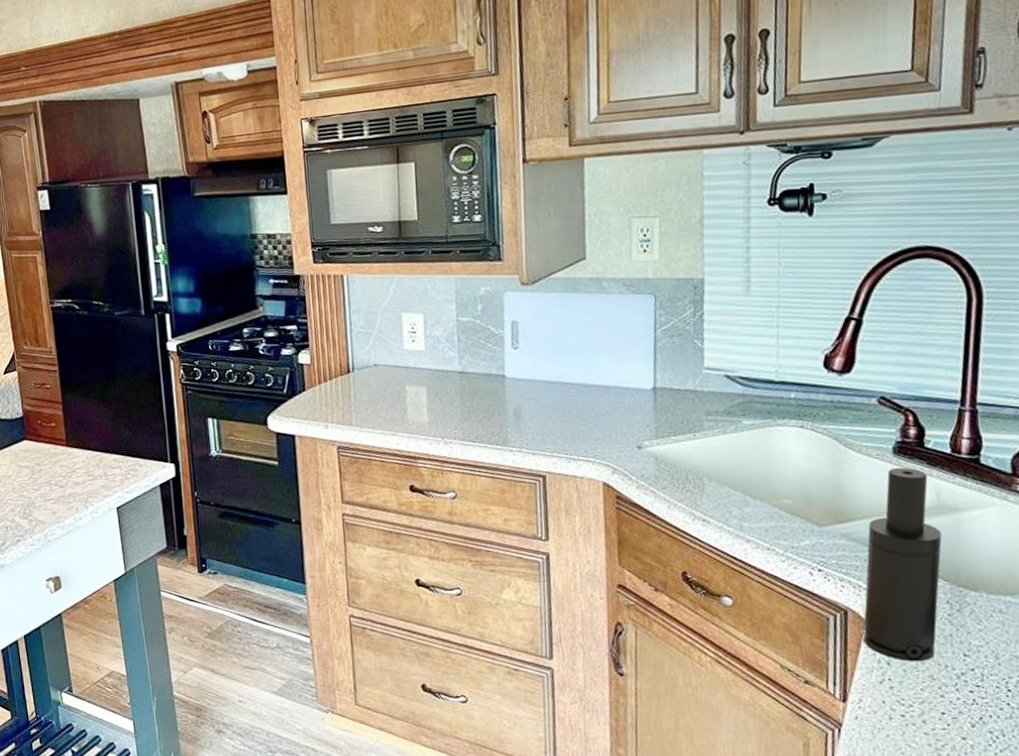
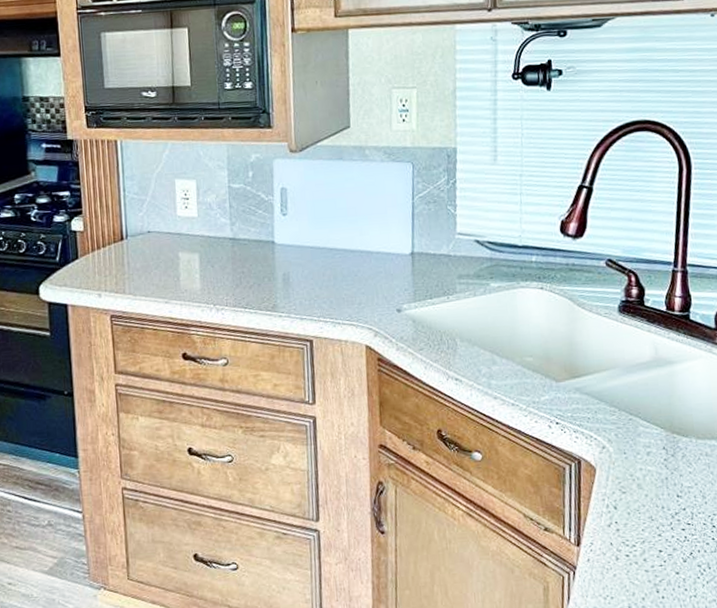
soap dispenser: present [863,467,942,662] -> none [594,324,659,505]

